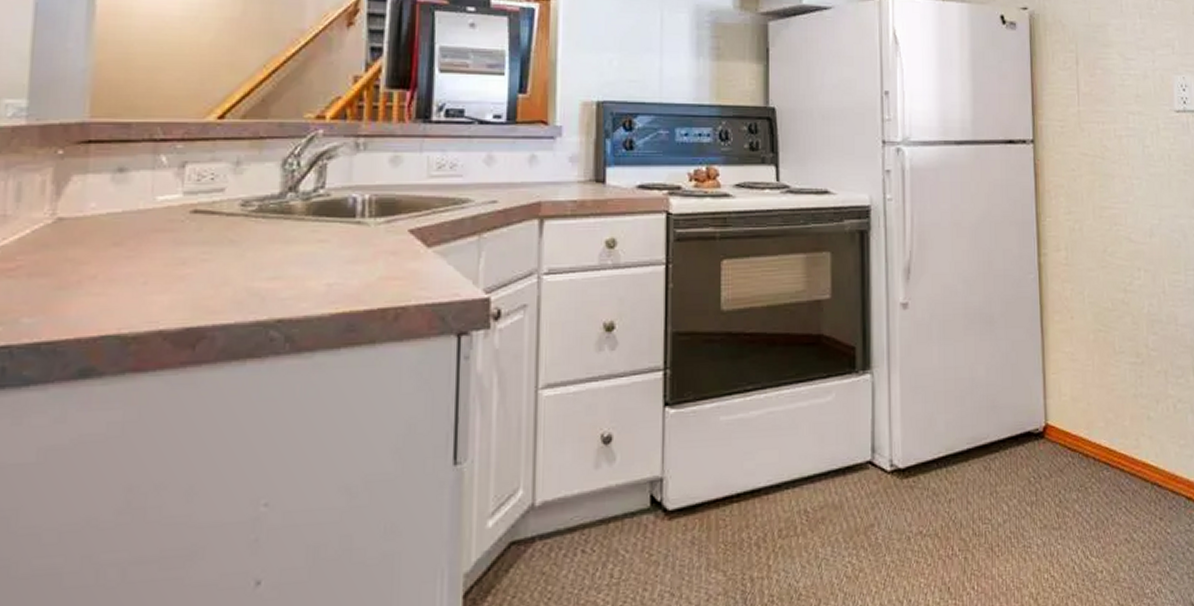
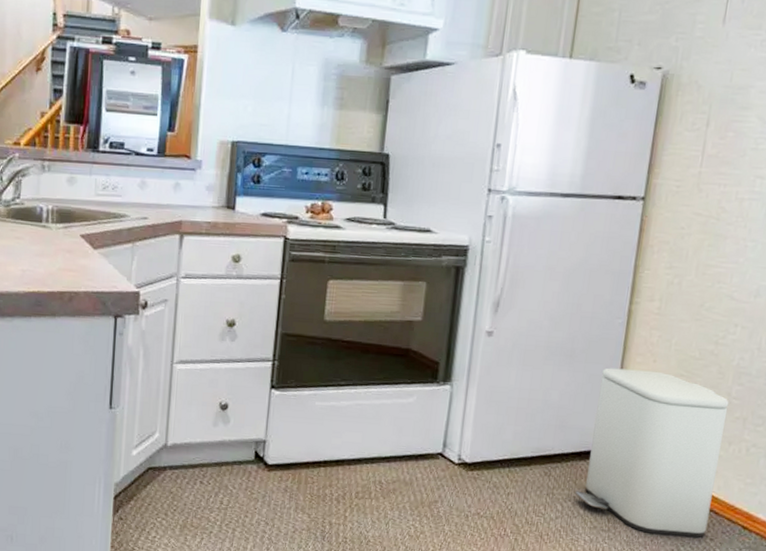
pedal bin: none [1018,329,1154,523] -> present [574,368,729,537]

